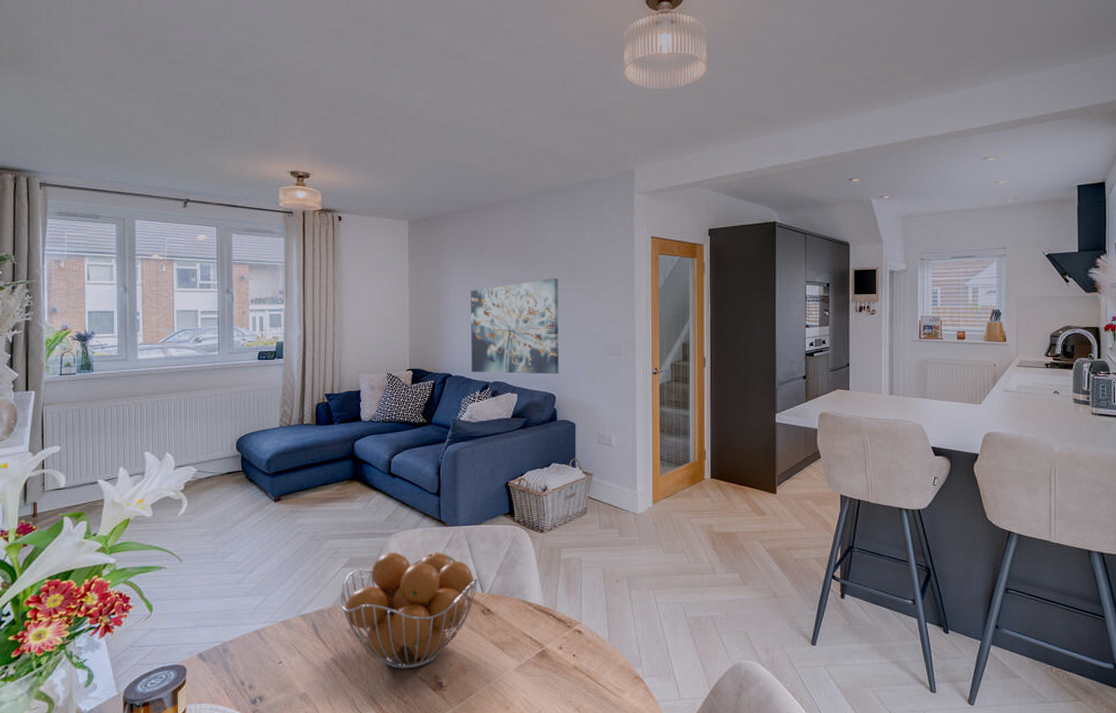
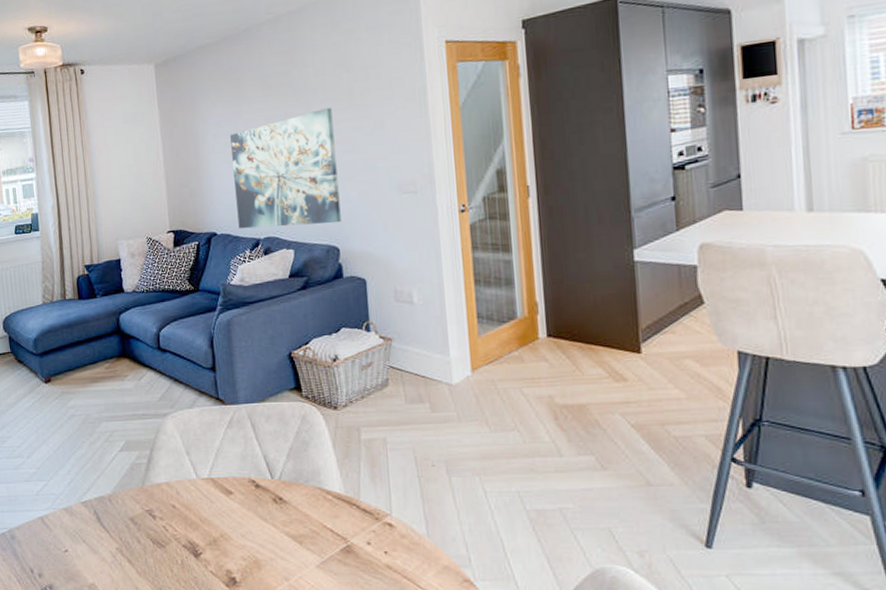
fruit basket: present [341,552,478,670] -> none [120,433,266,562]

